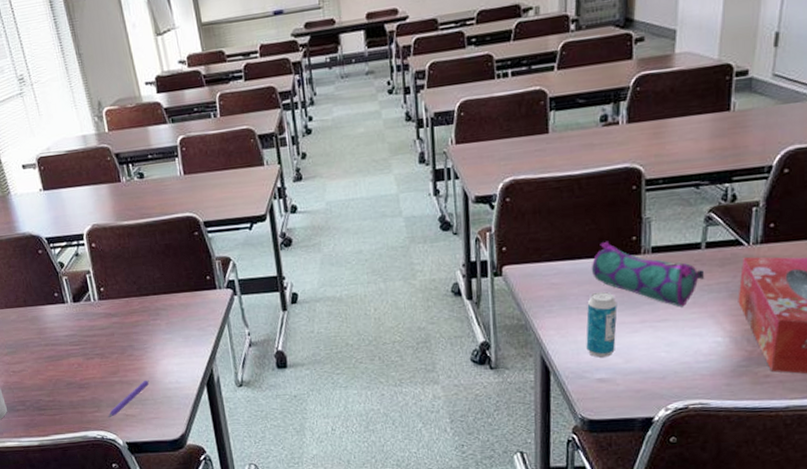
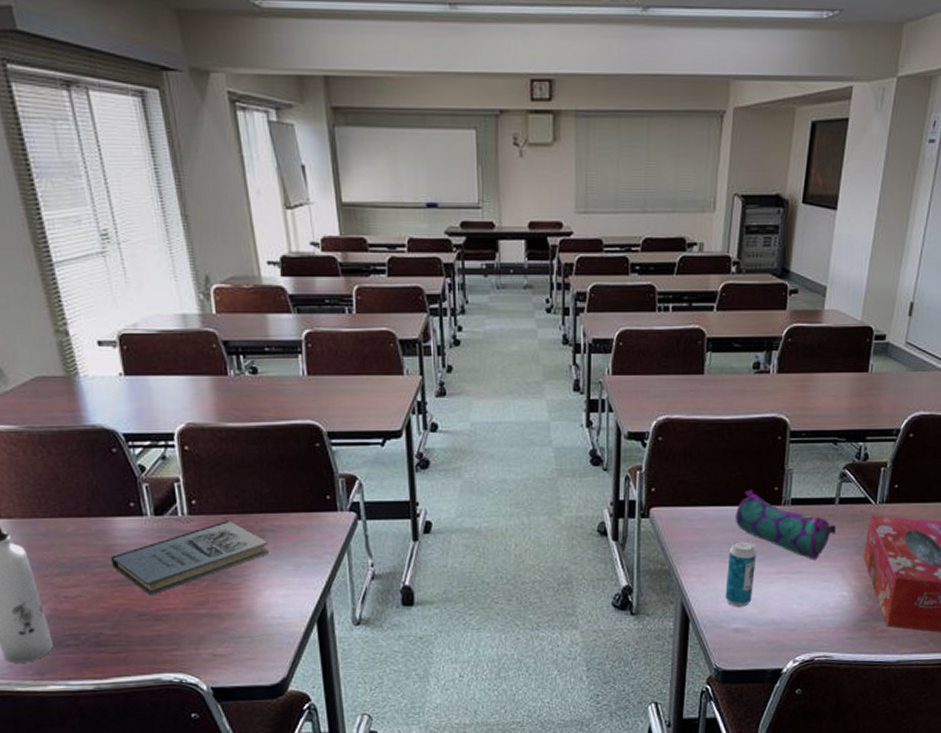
book: none [43,303,165,368] -> present [110,521,270,595]
pen: present [107,379,149,419] -> none [188,613,247,659]

